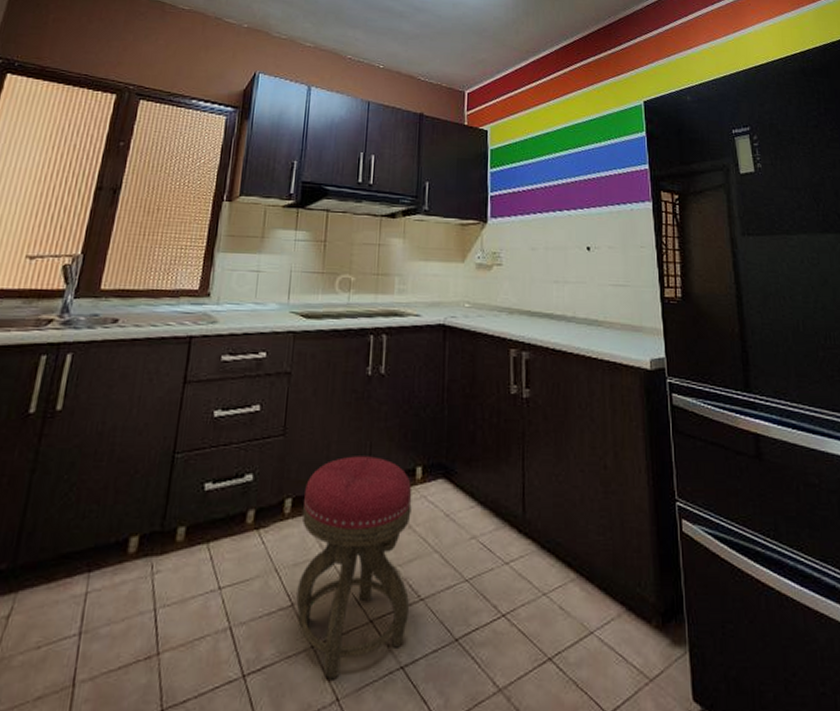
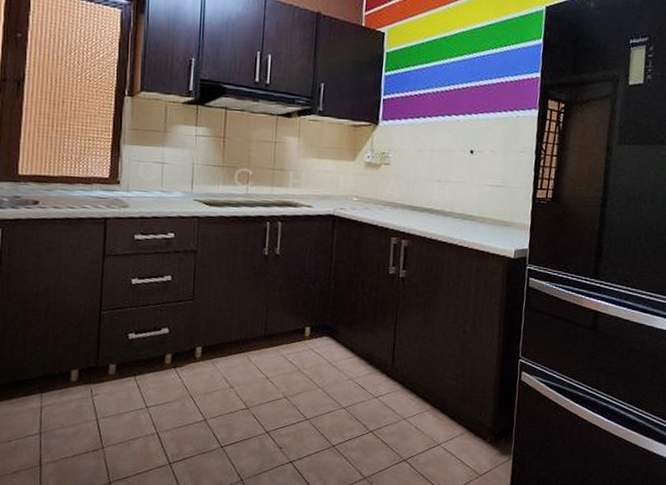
stool: present [296,456,412,678] -> none [208,317,302,467]

